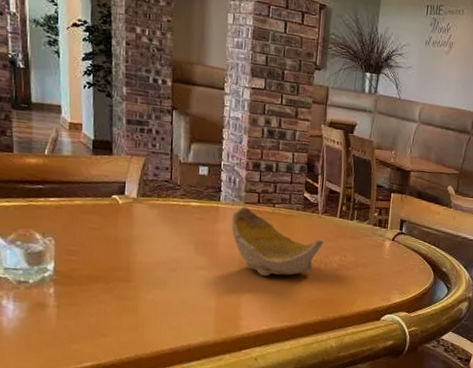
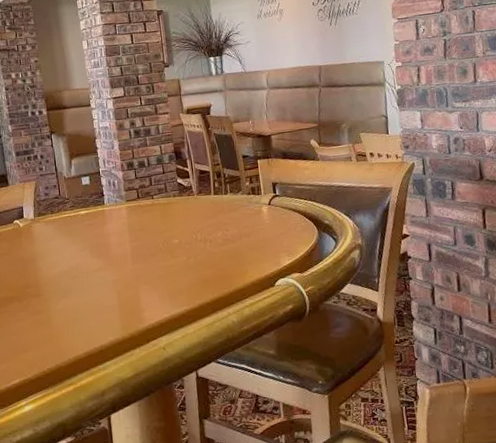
bowl: present [231,206,324,277] -> none [117,204,205,266]

